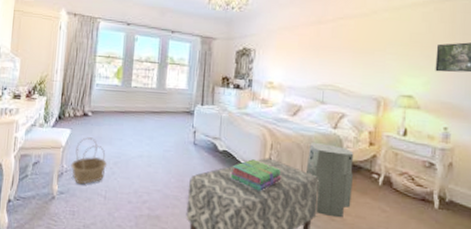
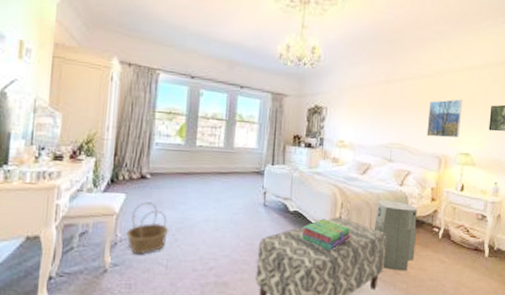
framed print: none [362,38,404,79] -> present [426,99,463,138]

